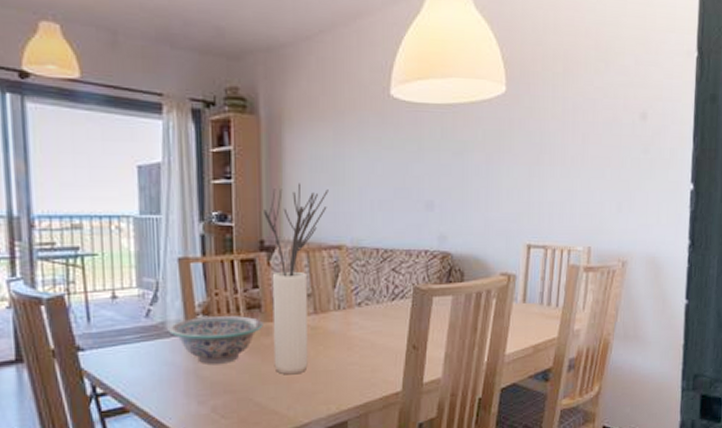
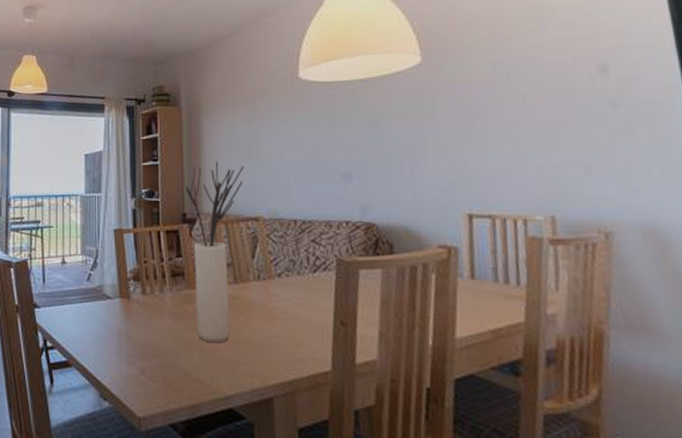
decorative bowl: present [169,315,263,364] -> none [105,281,187,327]

